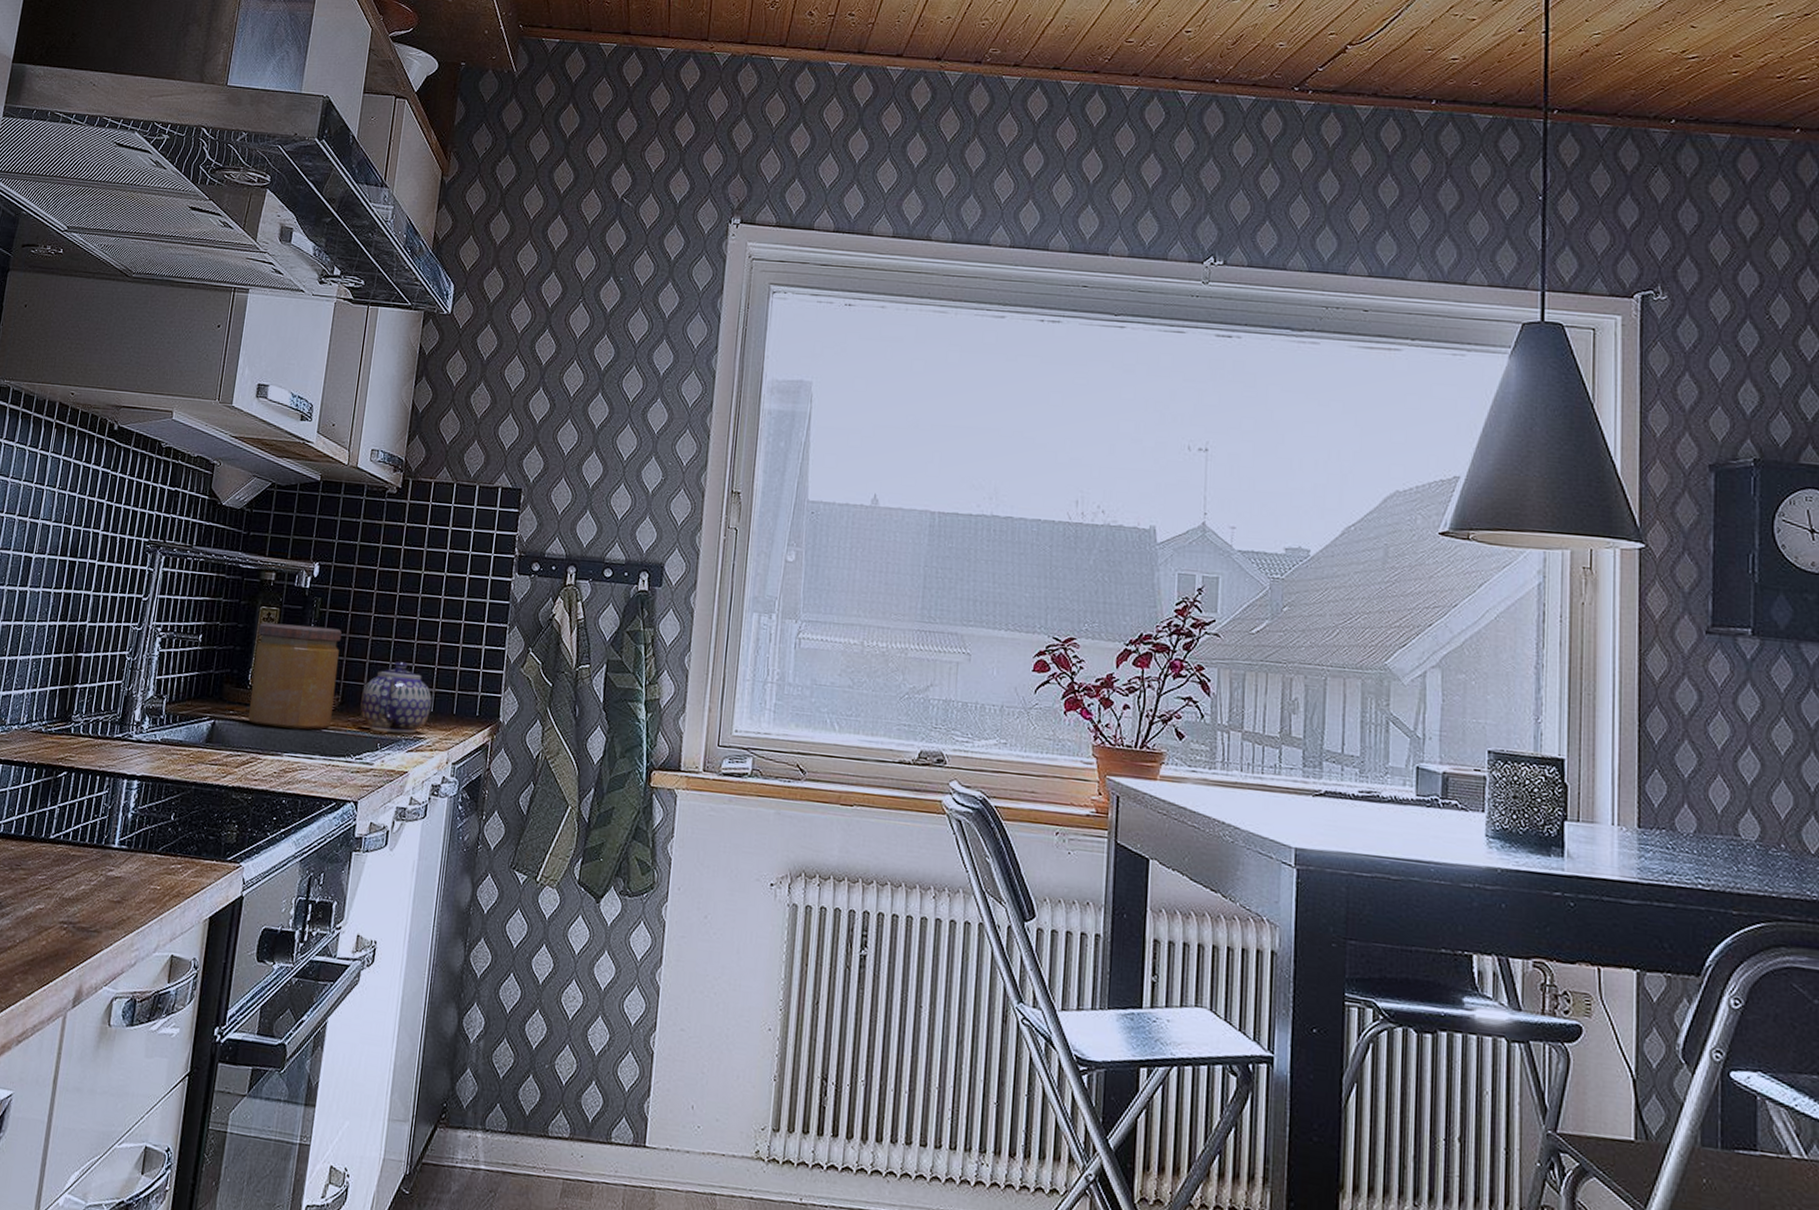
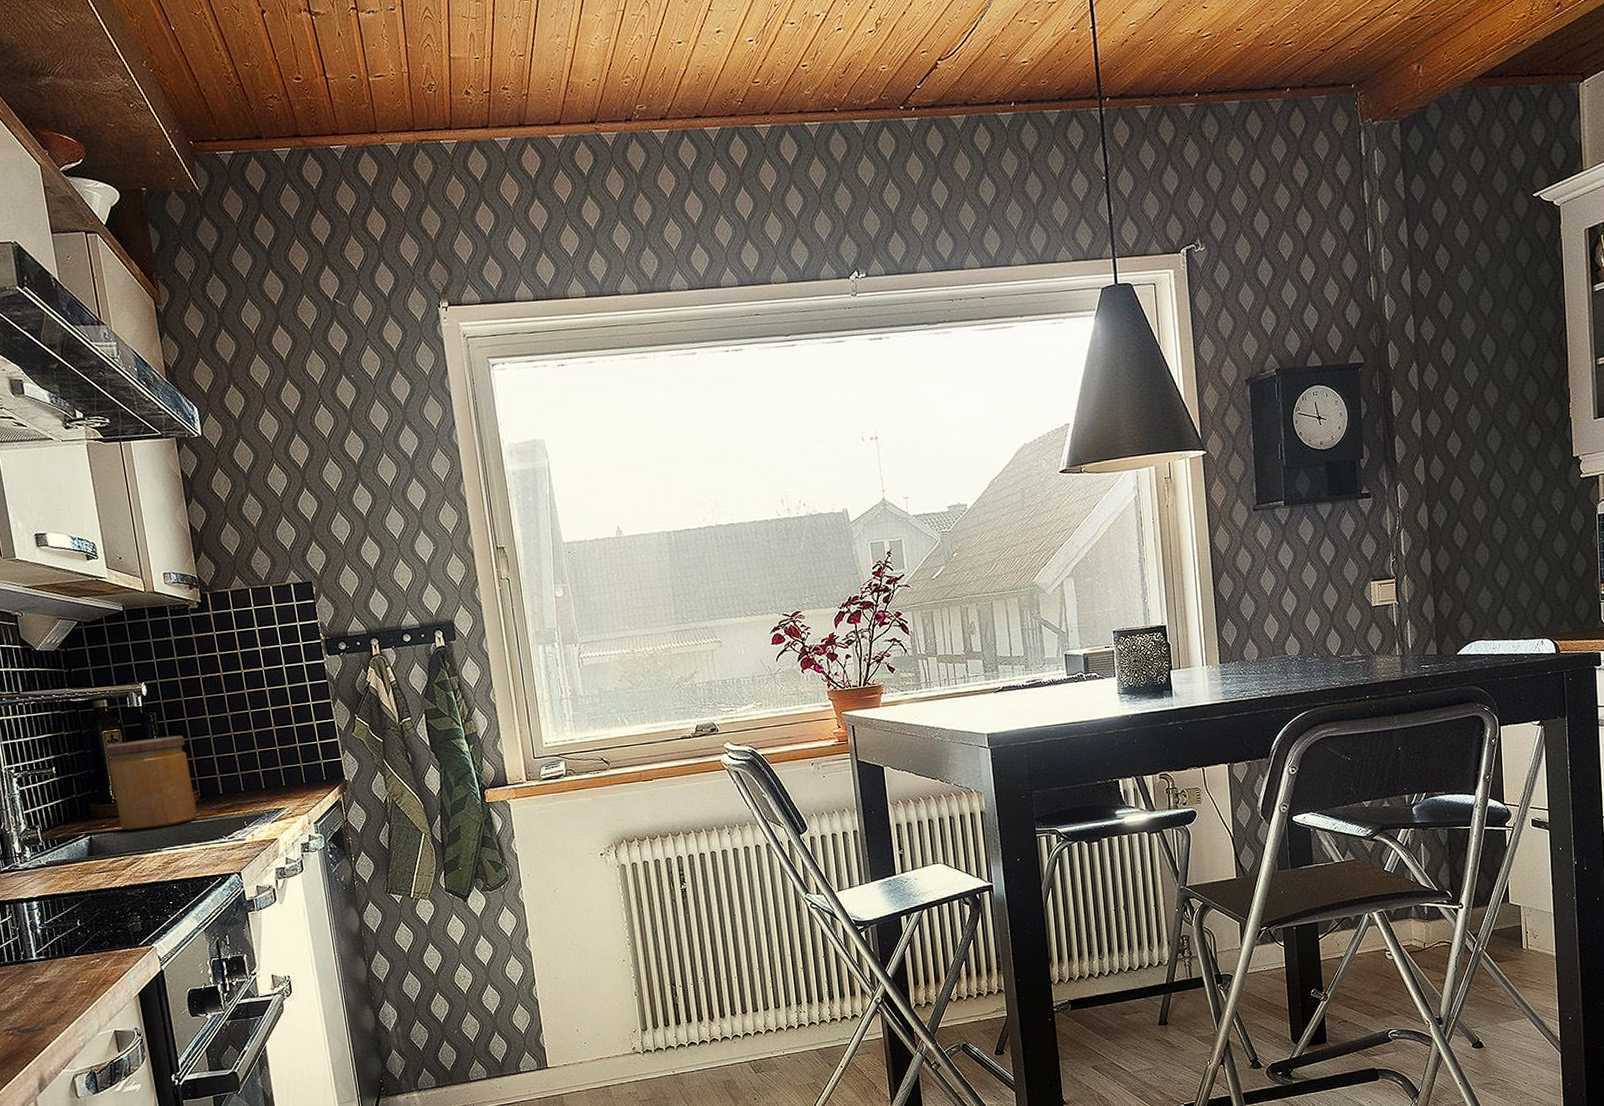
teapot: present [360,660,432,734] -> none [217,749,284,812]

